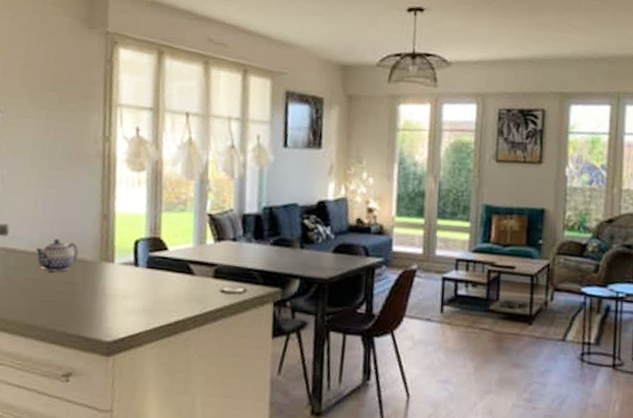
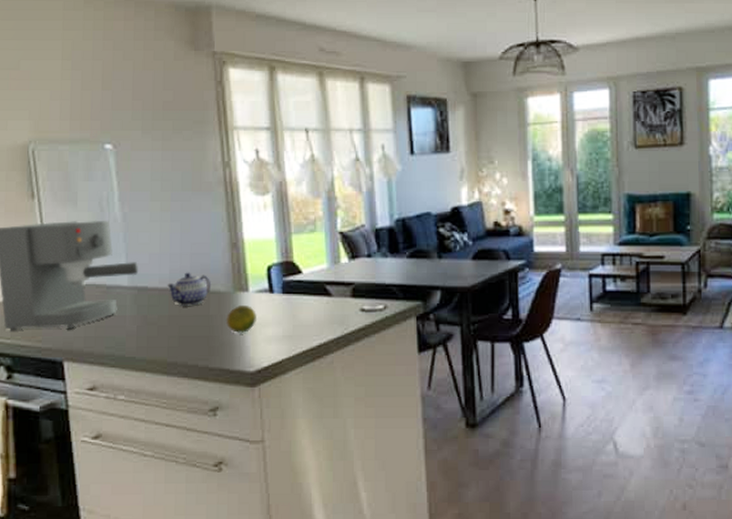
fruit: none [89,275,119,303] -> present [226,306,256,333]

